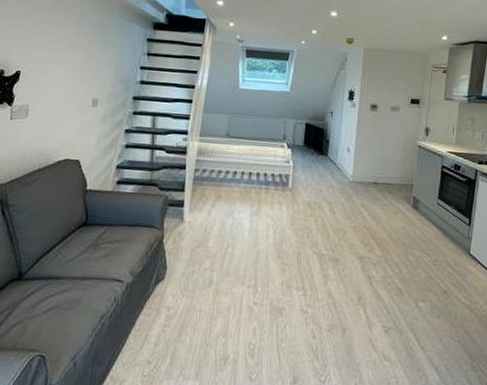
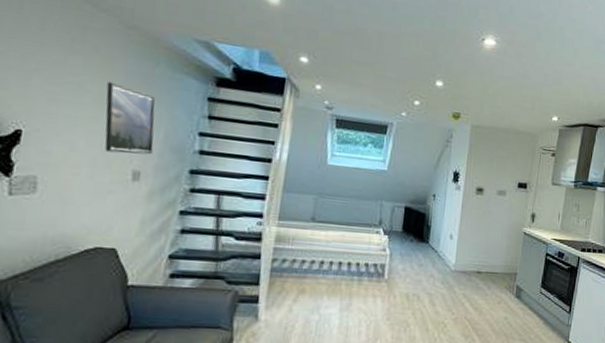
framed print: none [74,31,110,86] -> present [104,81,156,155]

